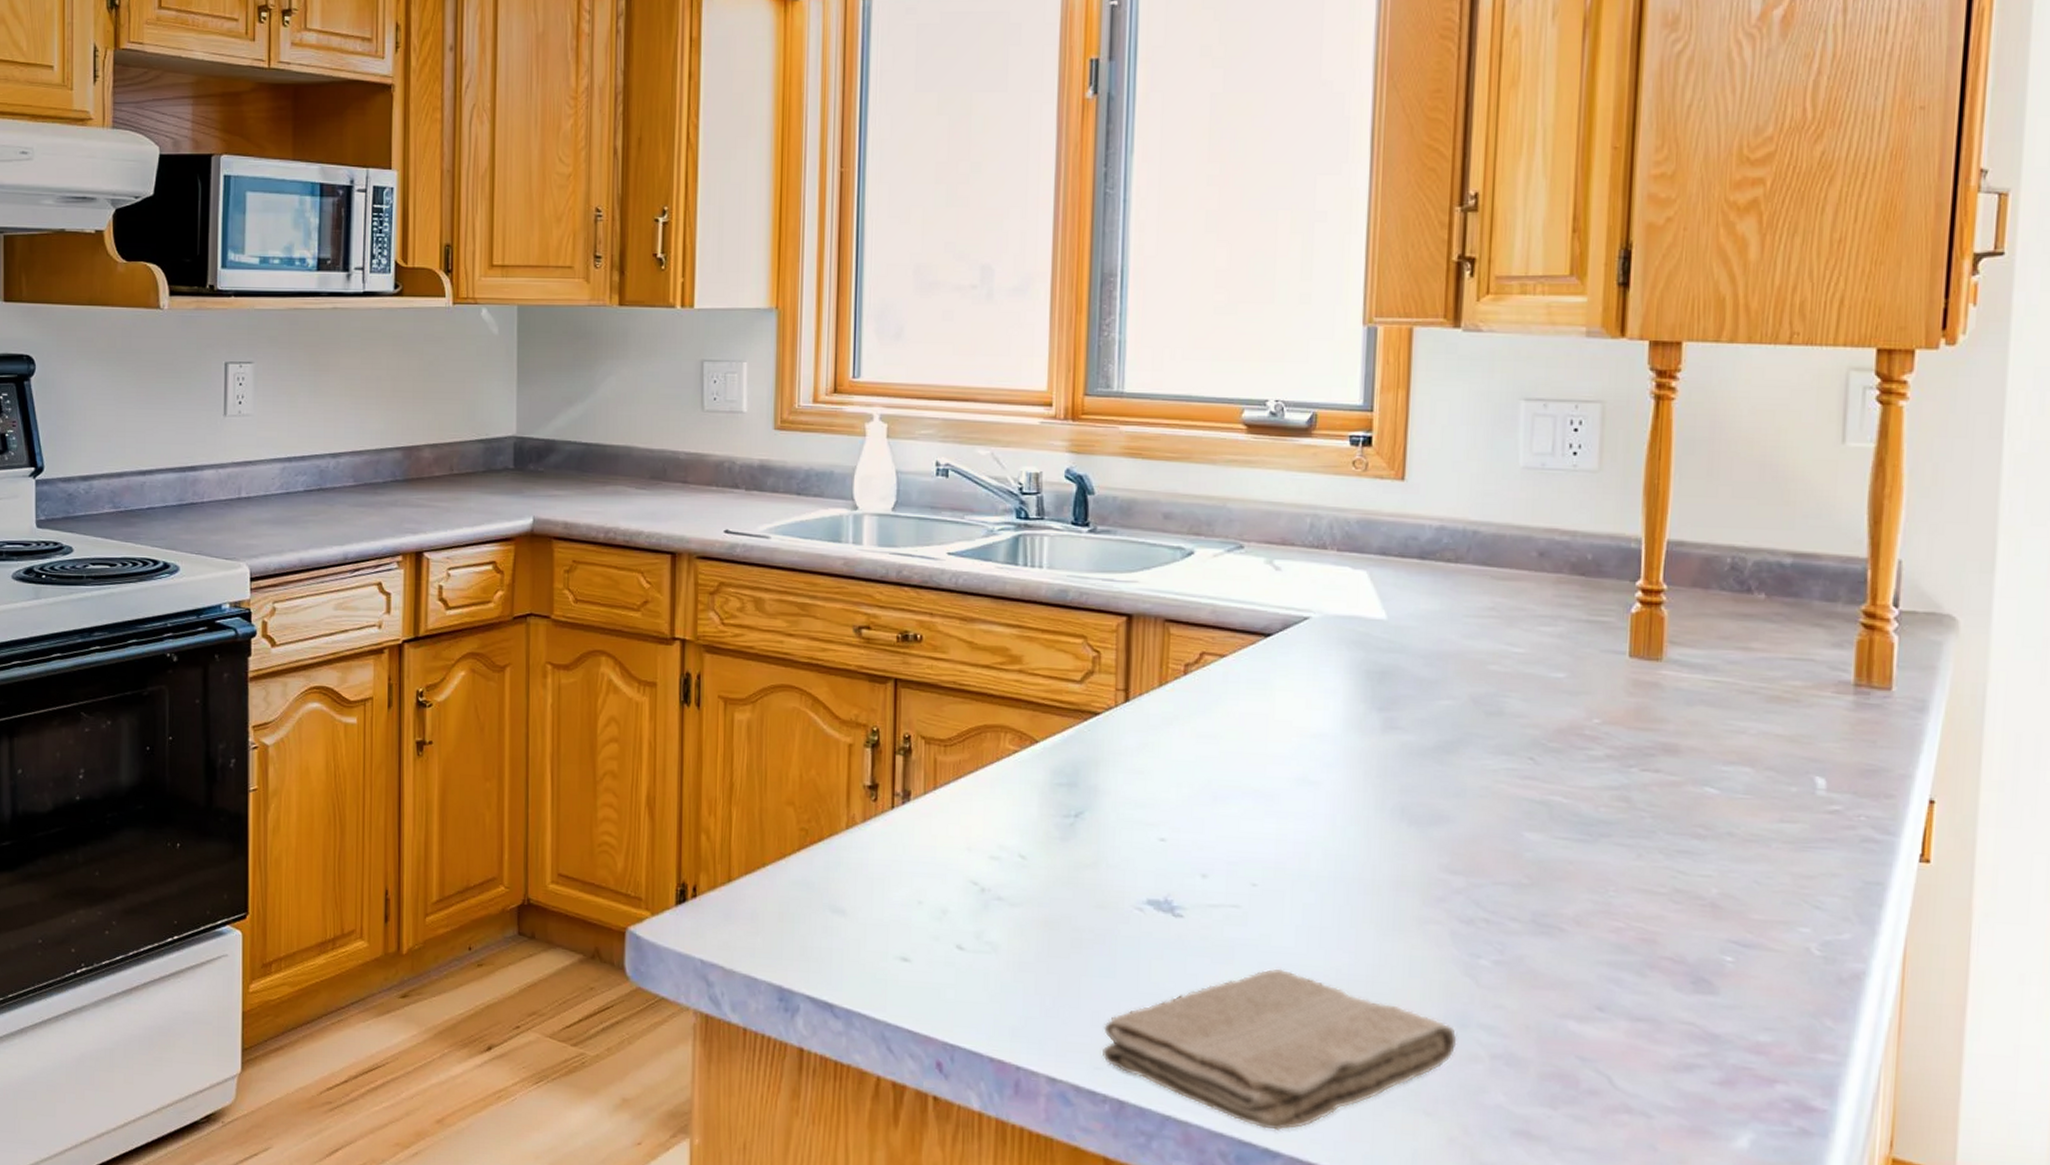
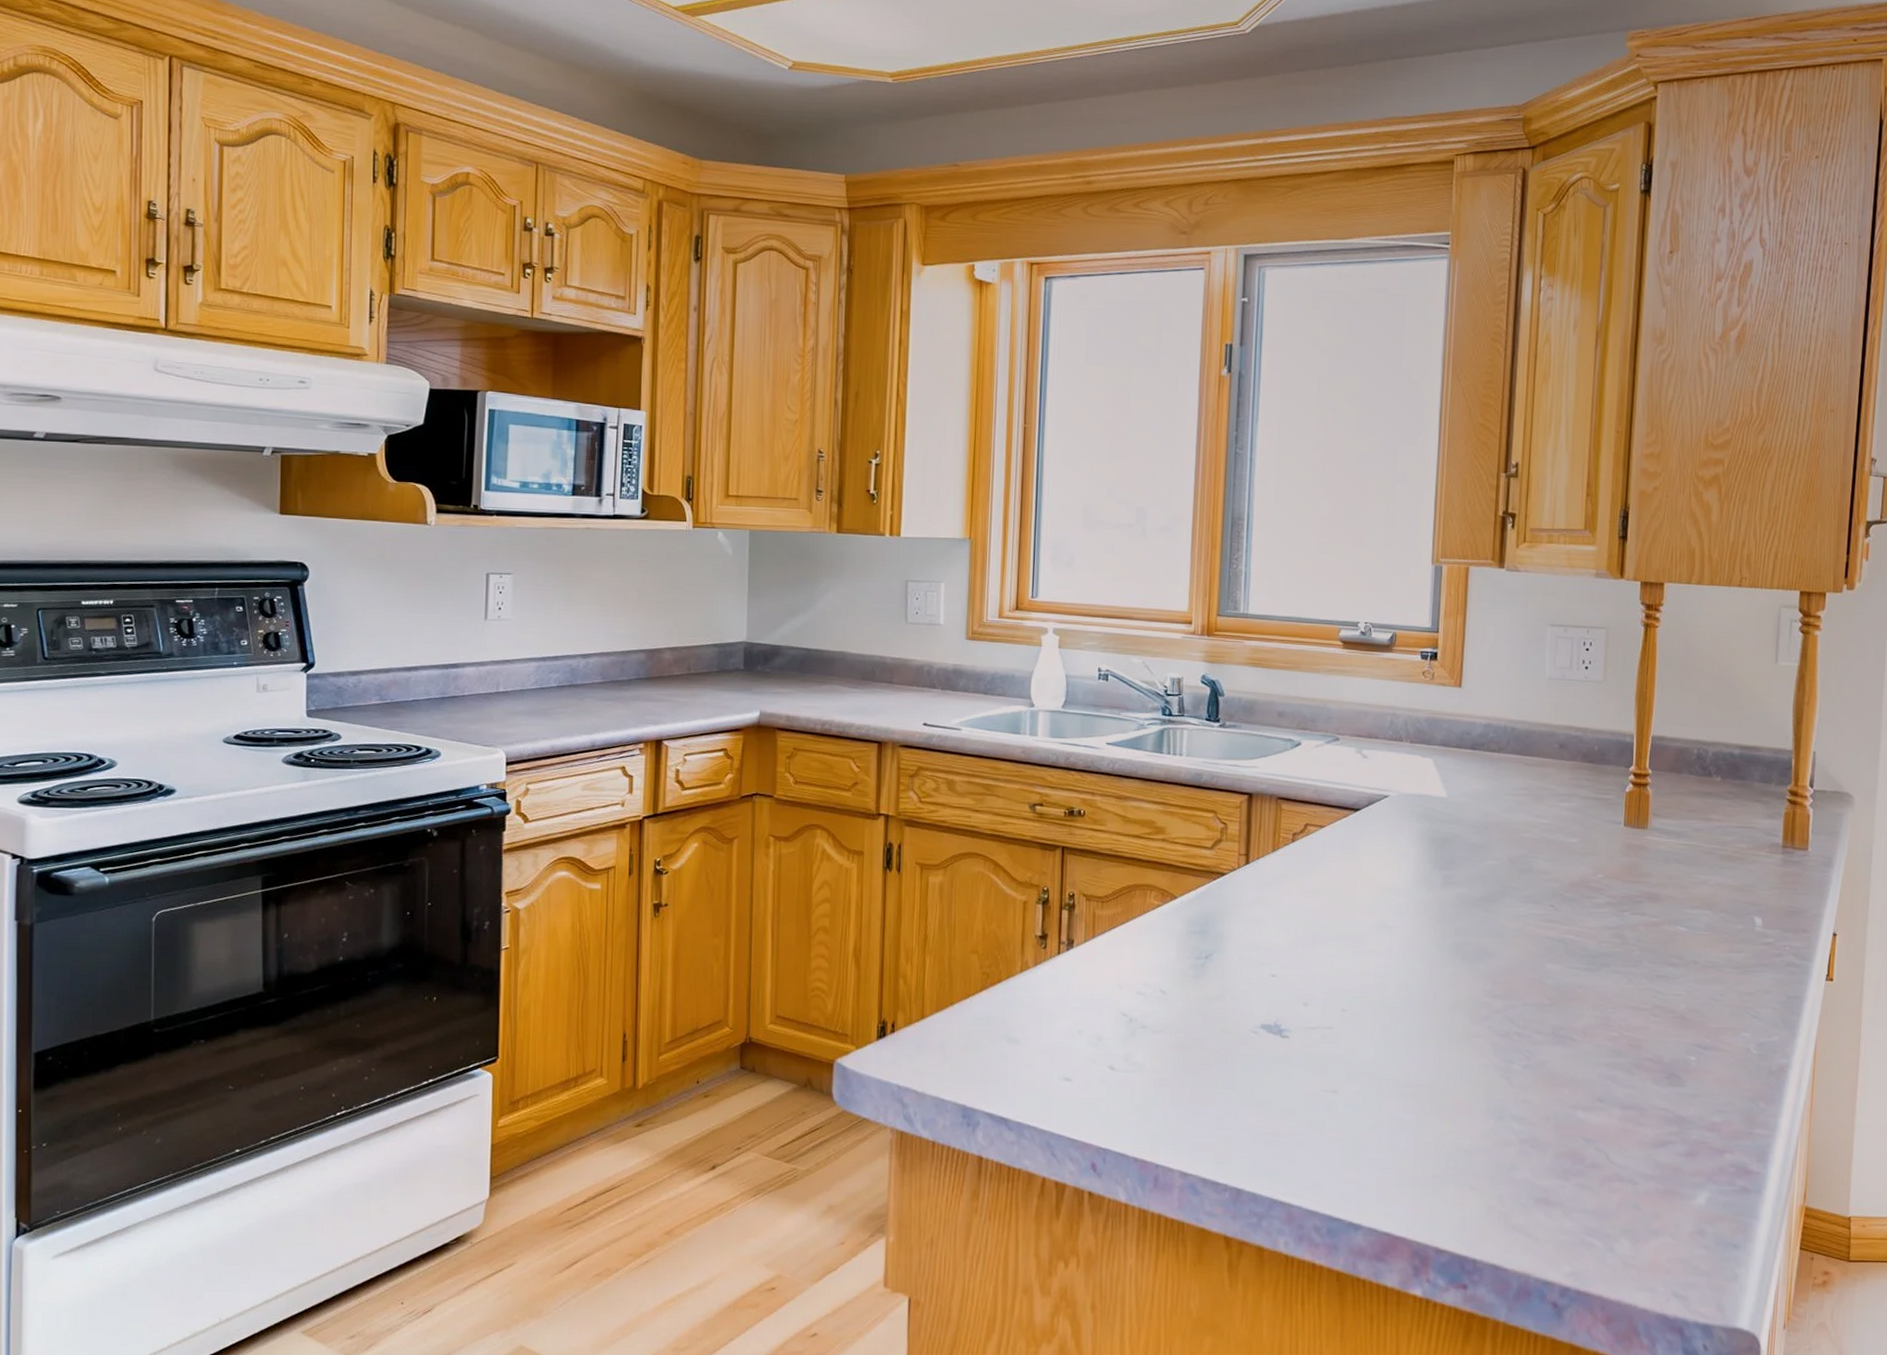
washcloth: present [1103,968,1457,1131] -> none [1224,1077,1496,1208]

